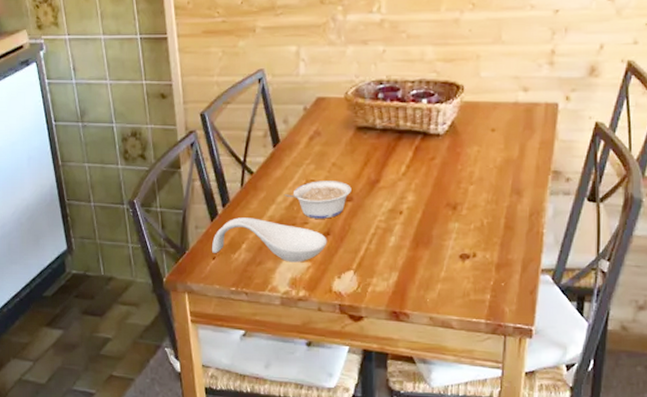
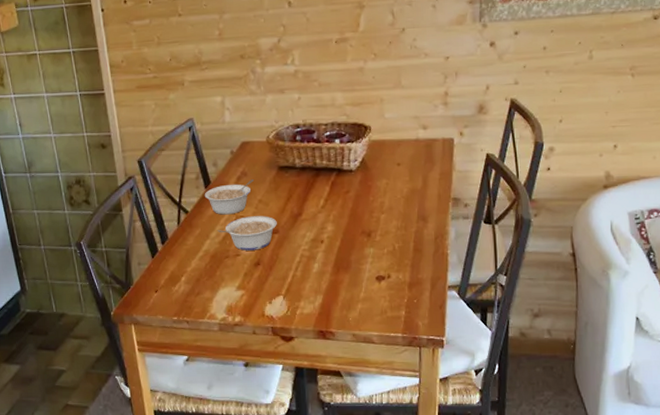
spoon rest: present [212,217,327,263] -> none [154,253,258,291]
legume: none [272,140,329,178] -> present [204,179,255,215]

